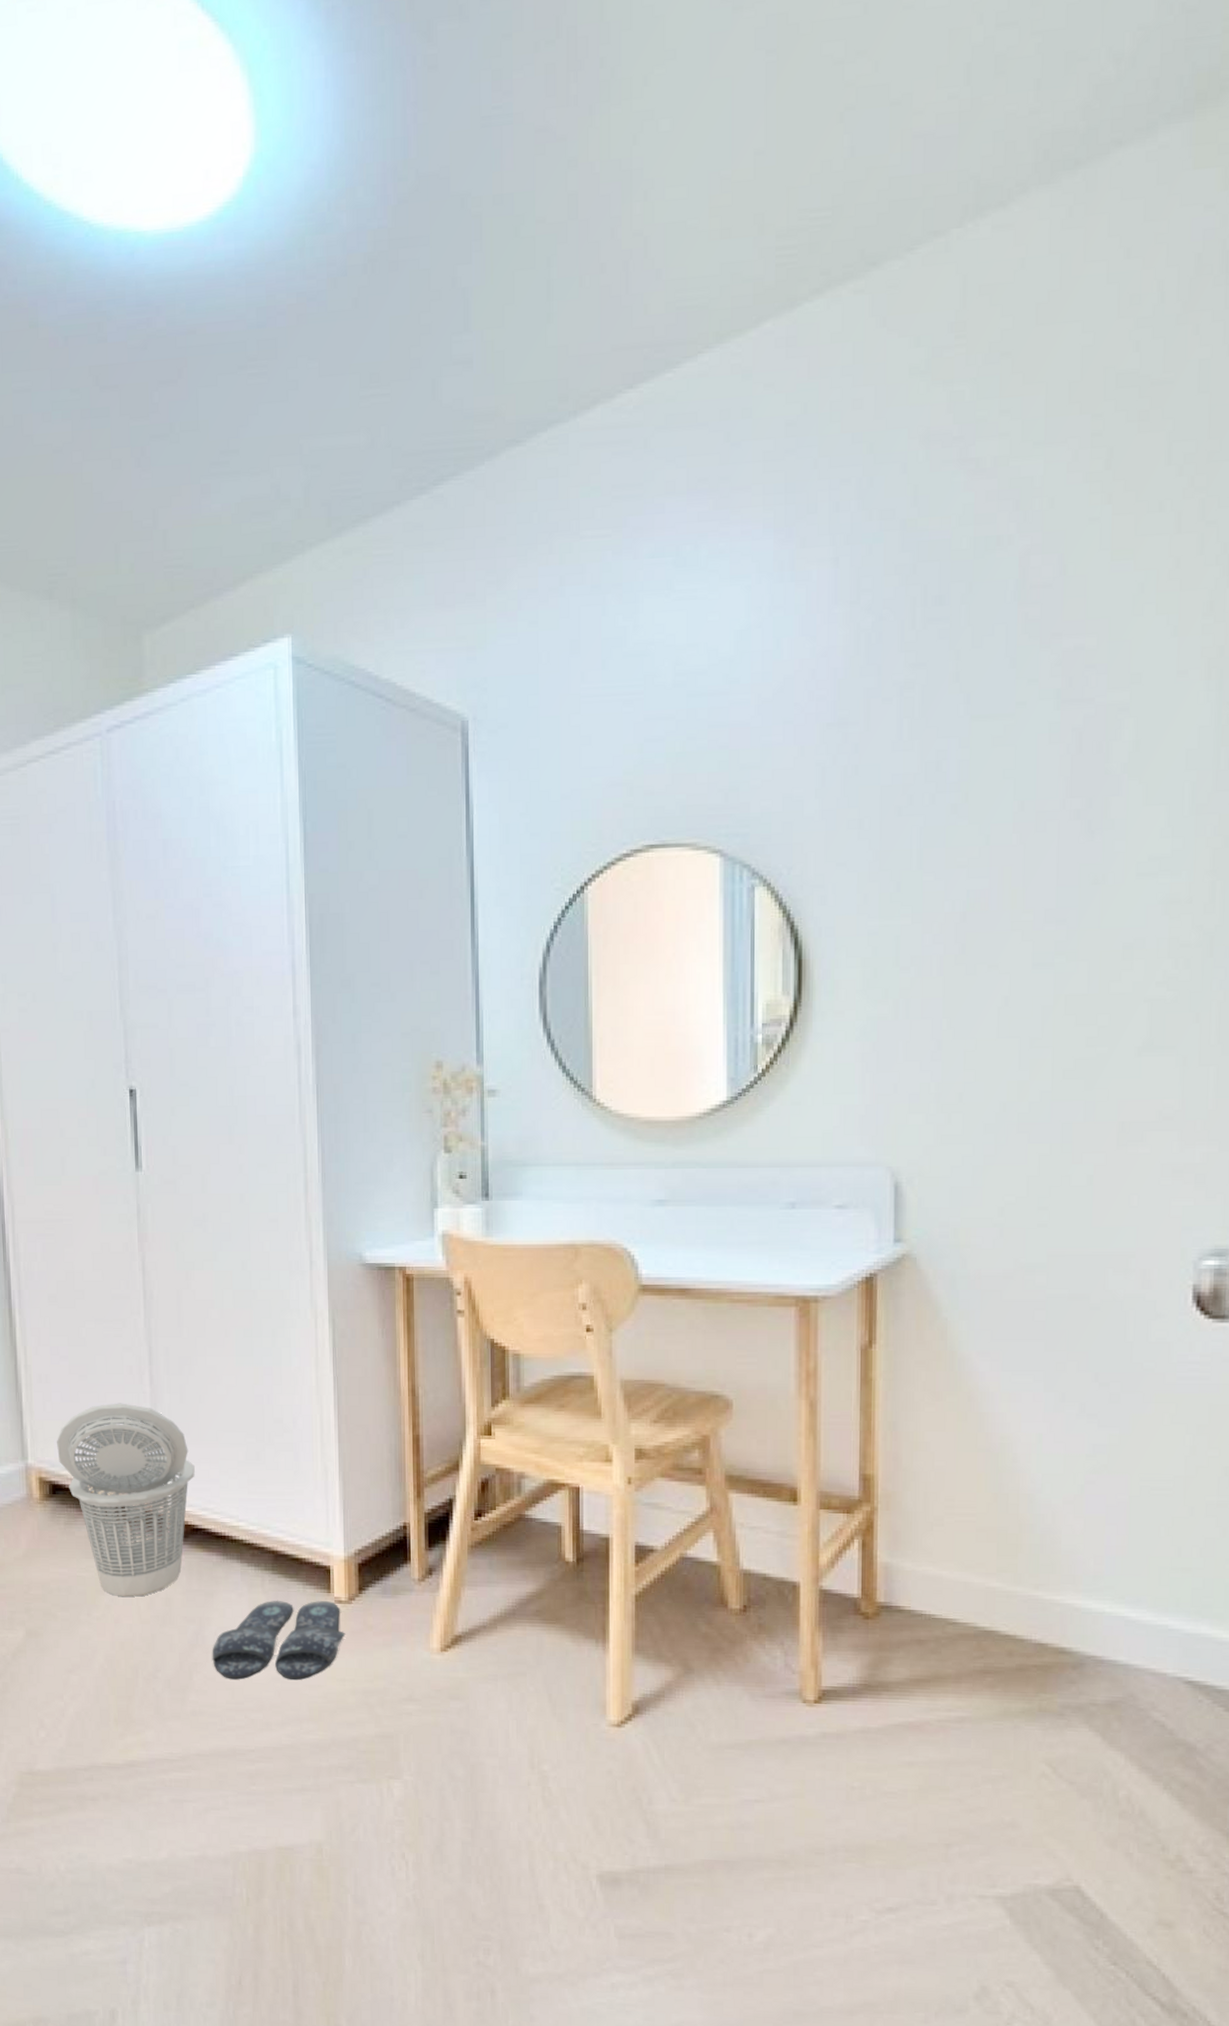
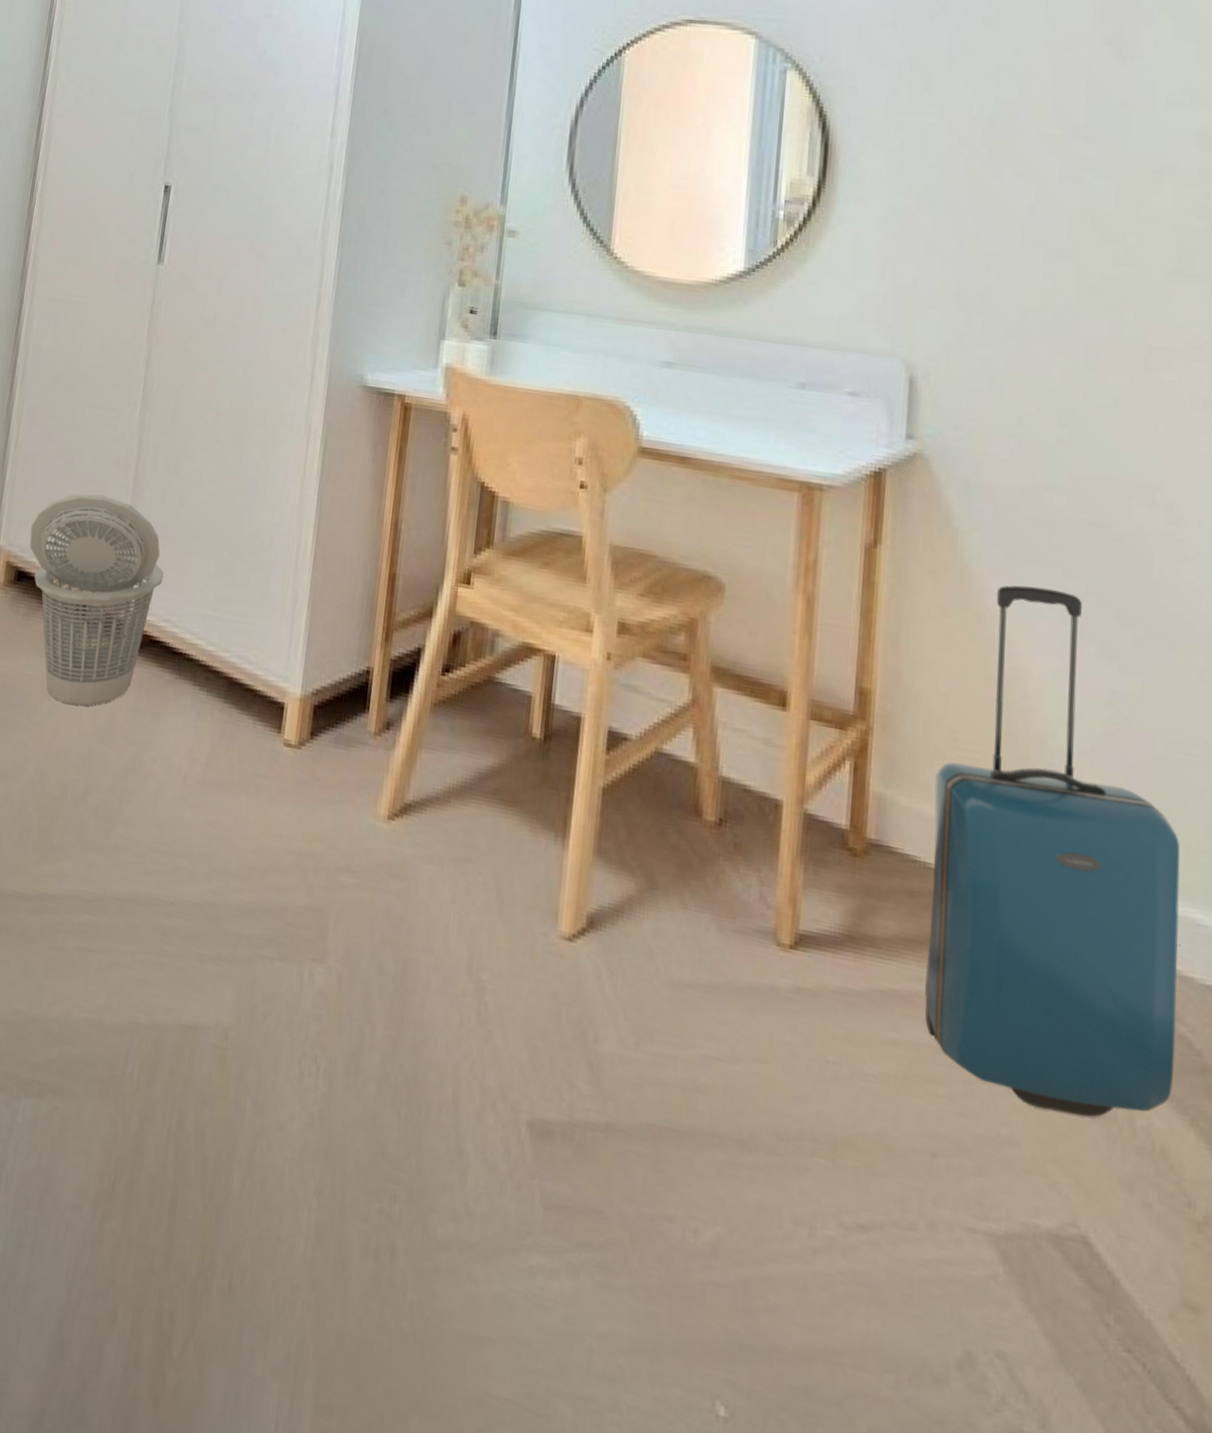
slippers: present [212,1600,346,1680] -> none [146,732,290,828]
suitcase: none [935,1361,1155,1796] -> present [925,585,1181,1117]

